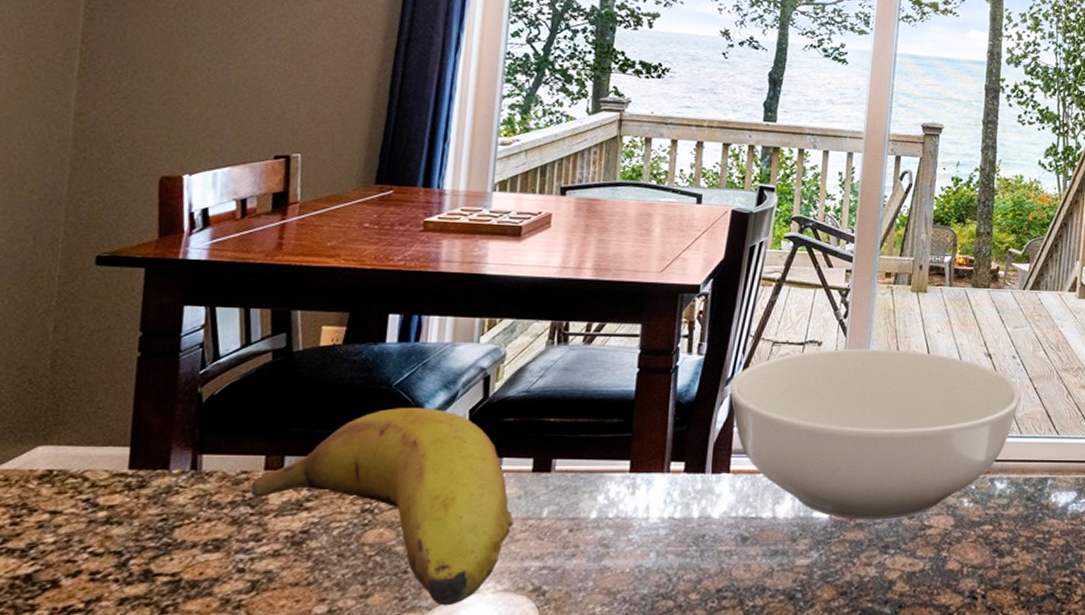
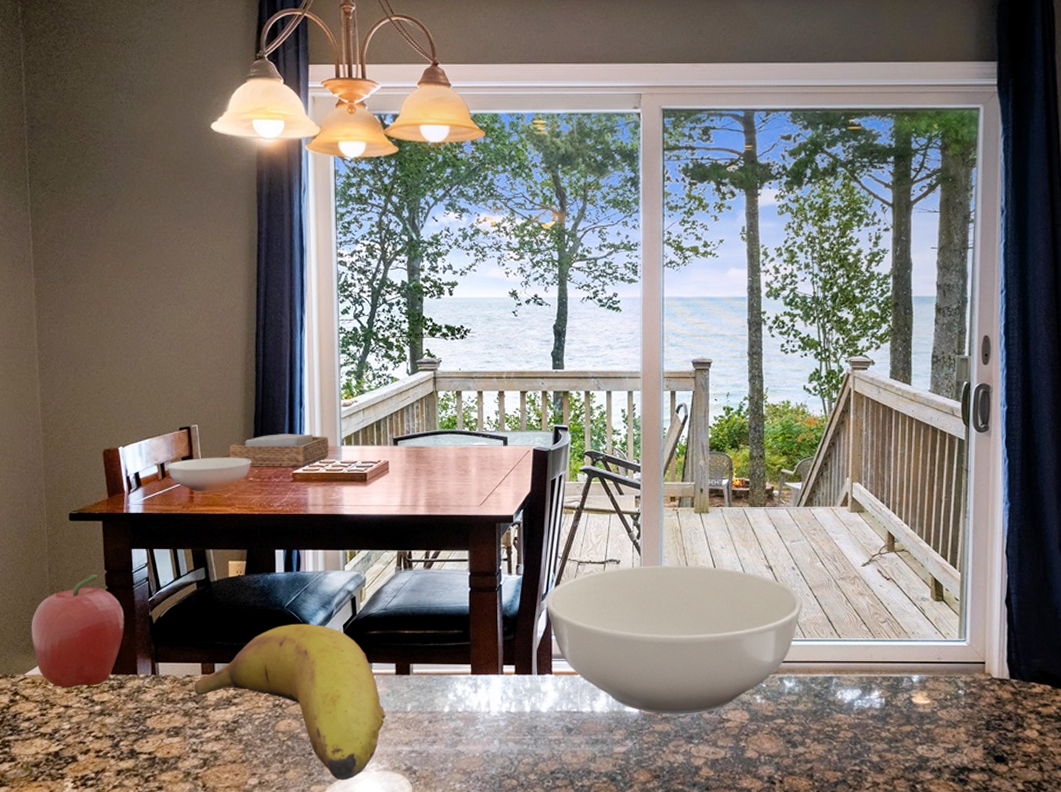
fruit: none [12,336,161,488] -> present [31,574,125,688]
bowl: none [249,195,371,239] -> present [166,457,253,492]
napkin holder: none [340,172,477,216] -> present [229,434,329,468]

